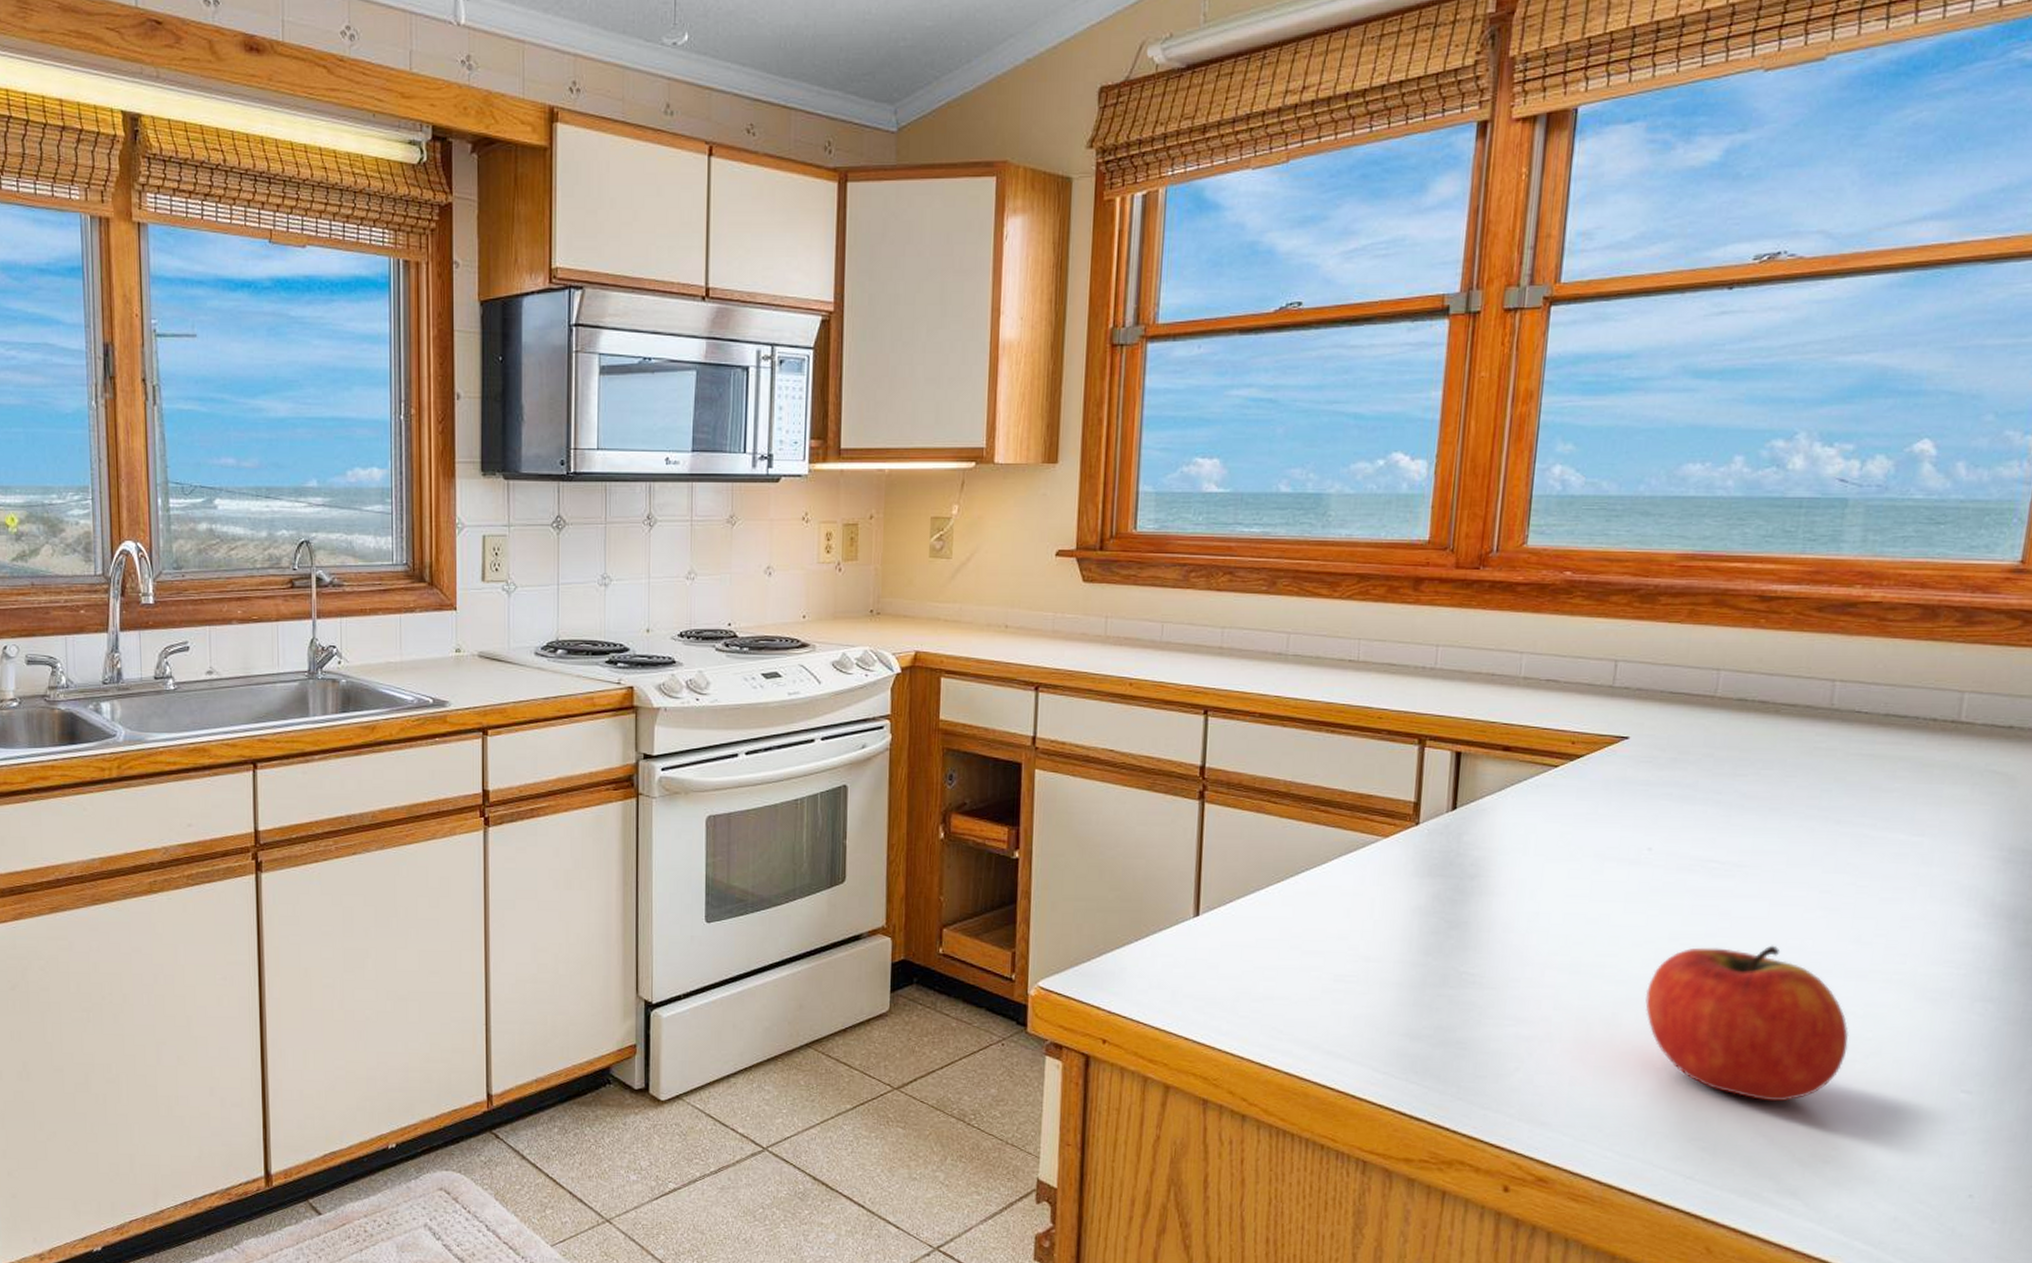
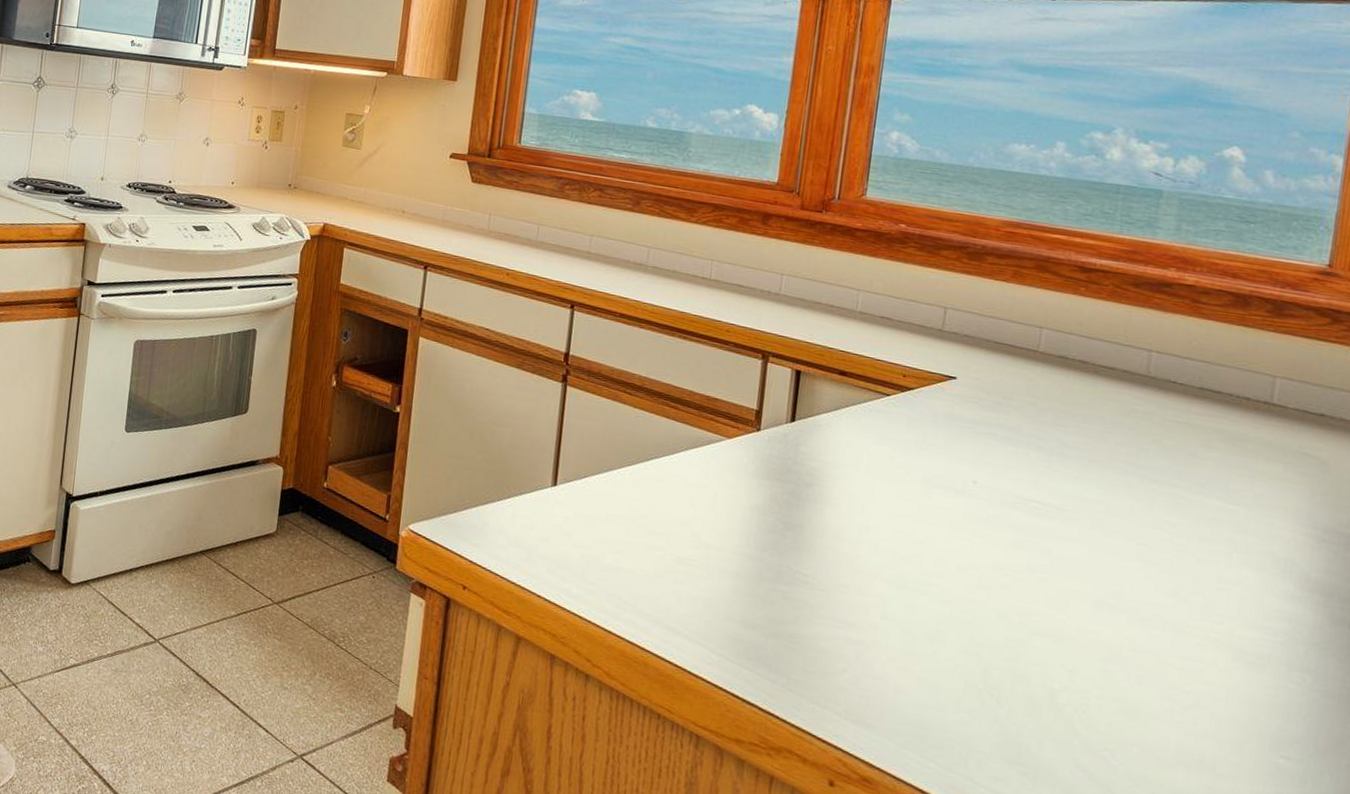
apple: present [1645,945,1849,1102] -> none [968,579,1168,740]

